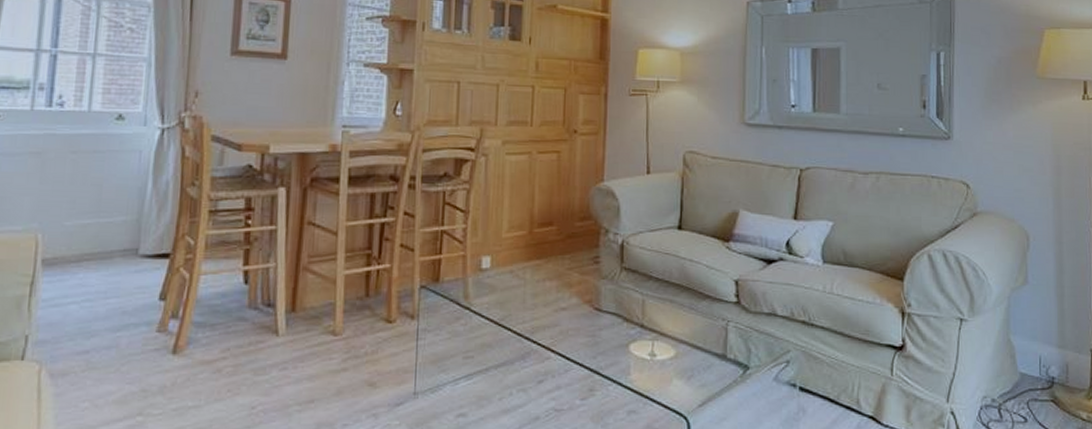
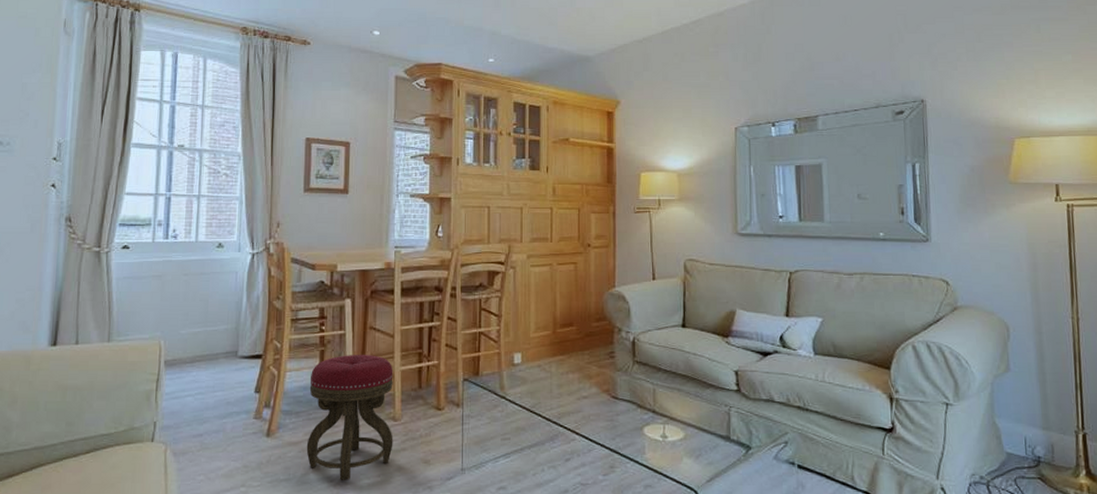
stool: none [222,255,335,407] -> present [306,355,393,480]

